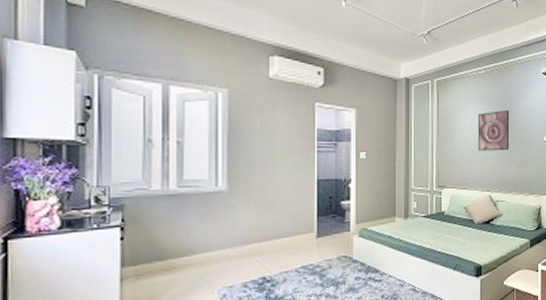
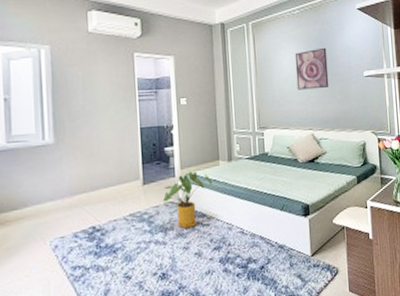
house plant: none [335,226,387,283] -> present [162,171,213,228]

